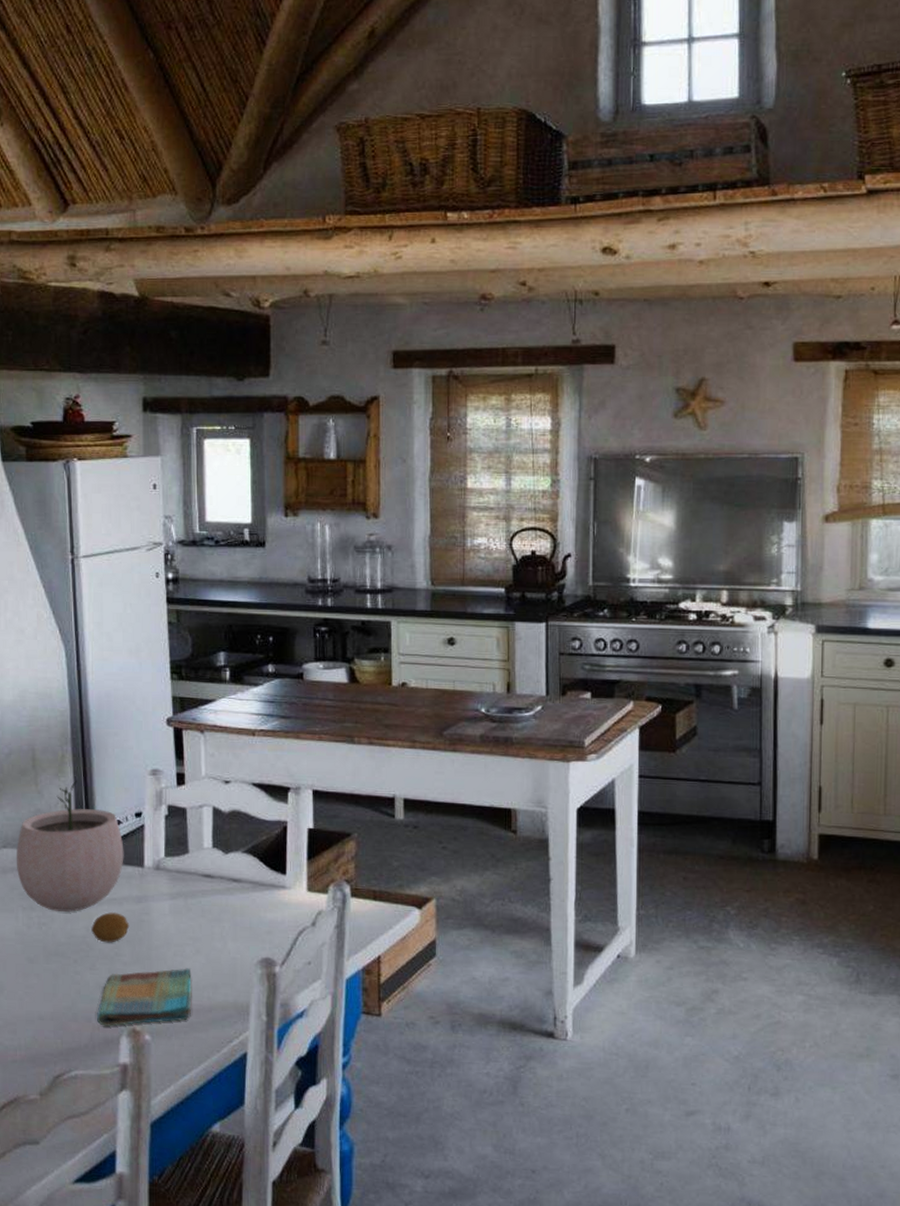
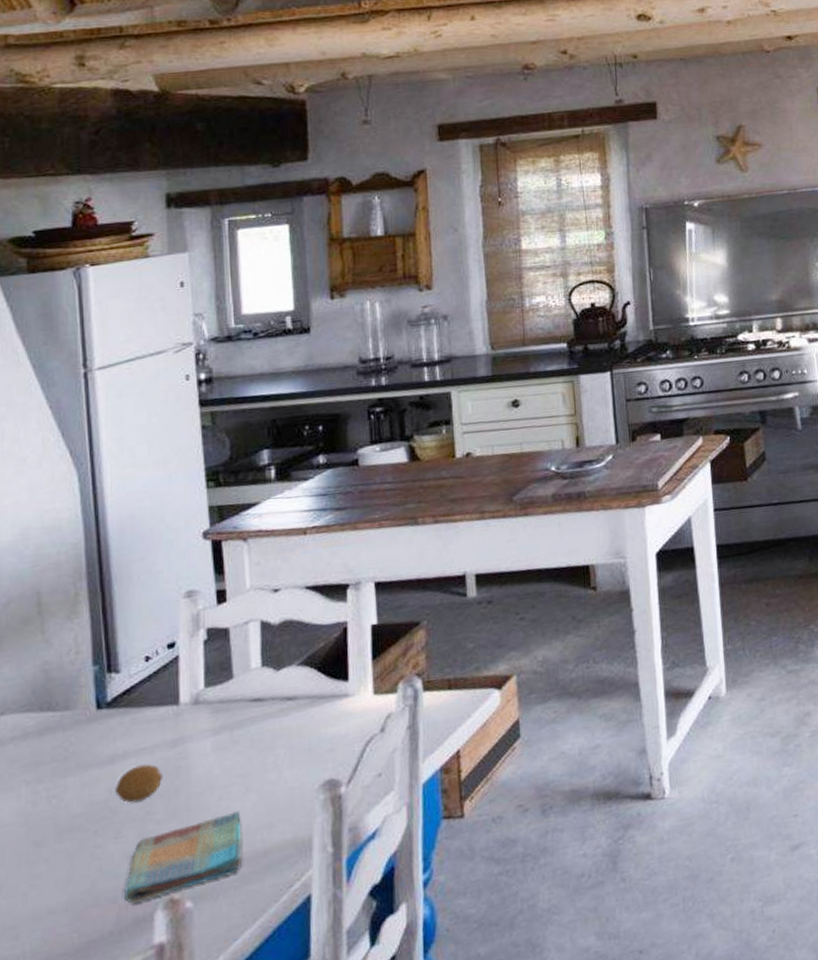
plant pot: present [16,780,124,912] -> none [17,619,155,779]

